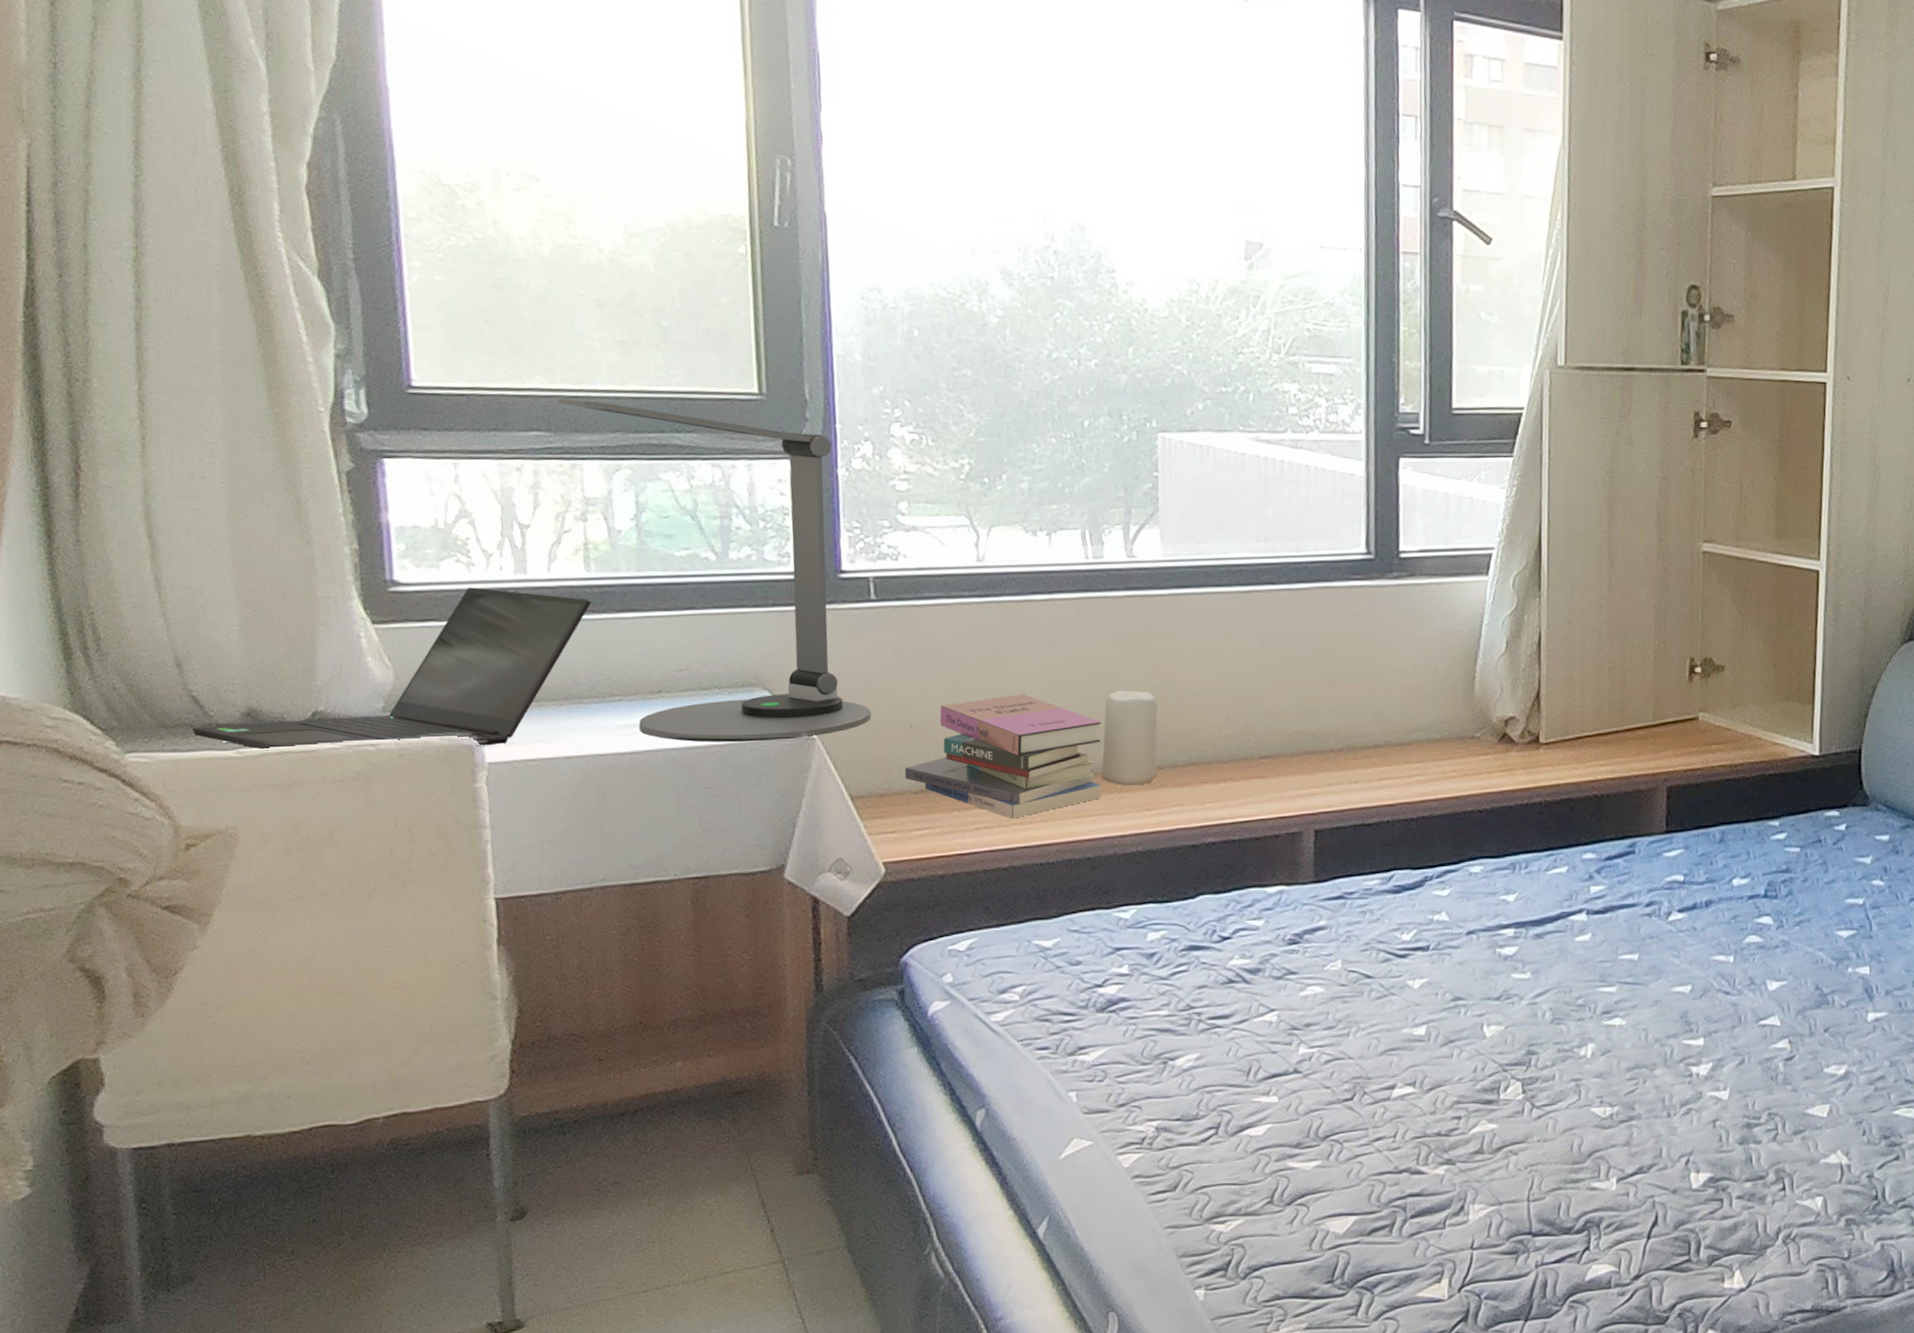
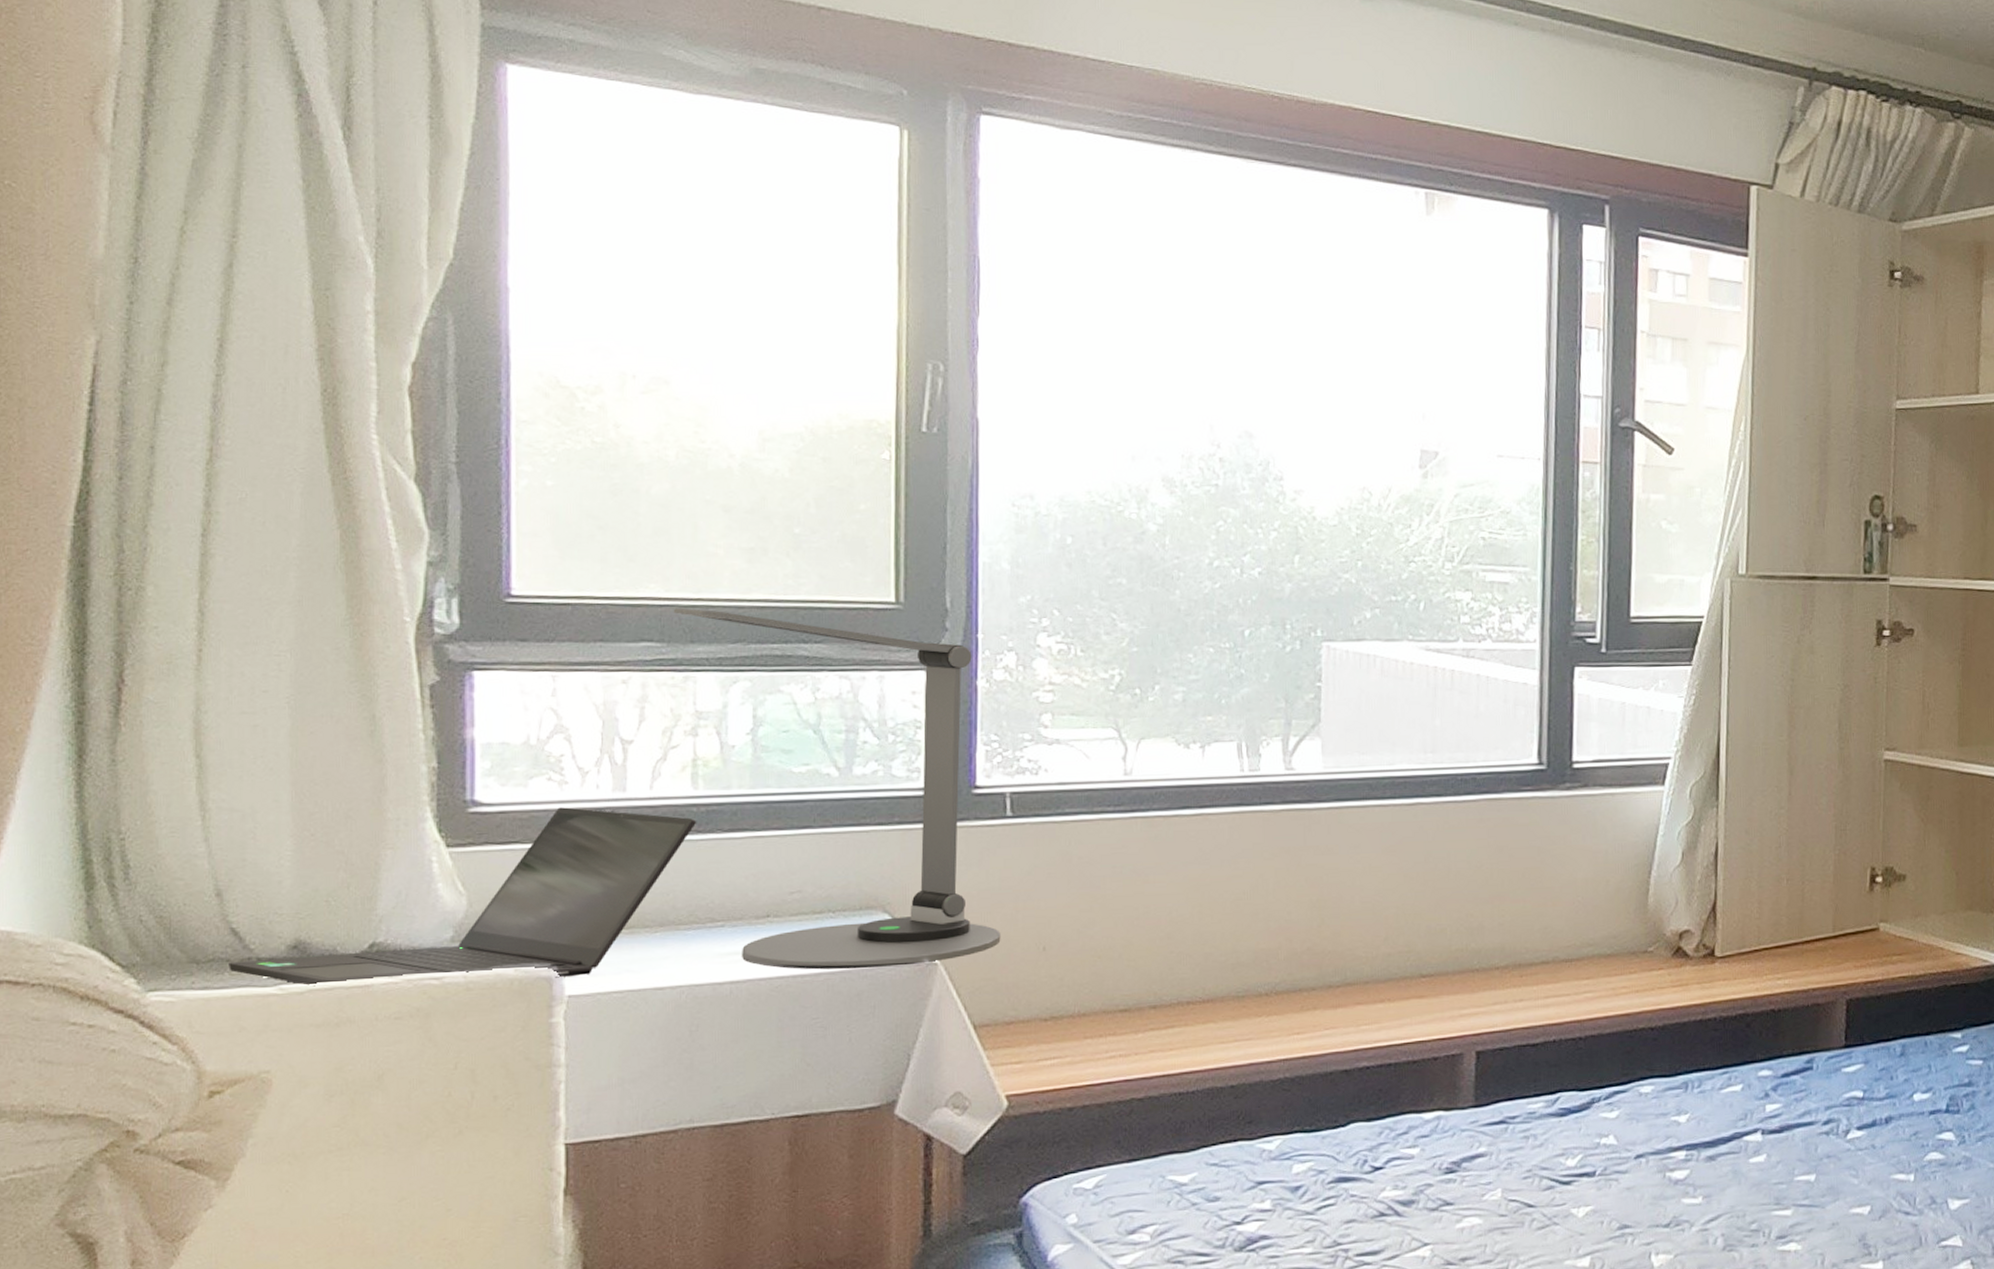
books: present [904,693,1102,819] -> none [1034,913,1251,1046]
candle: present [1101,690,1158,786] -> none [1249,908,1312,1009]

